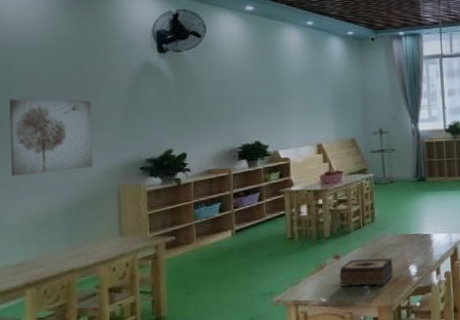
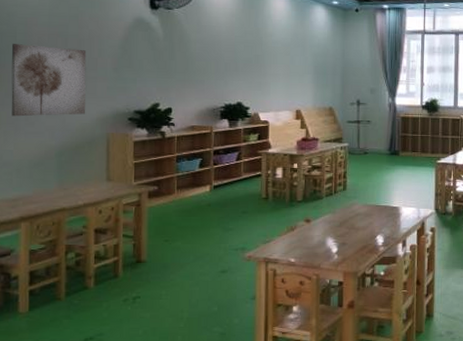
tissue box: present [338,258,393,287] -> none [308,224,361,253]

